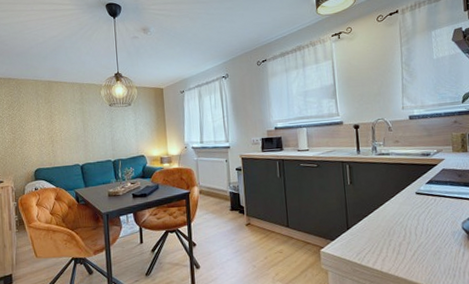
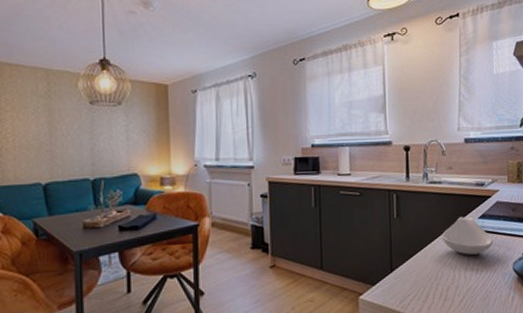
spoon rest: none [391,183,441,216] -> present [441,217,493,255]

